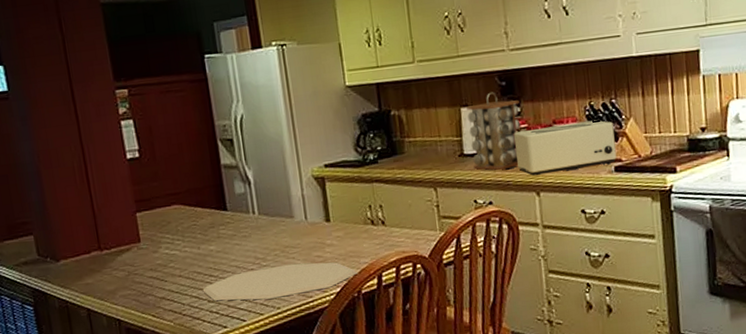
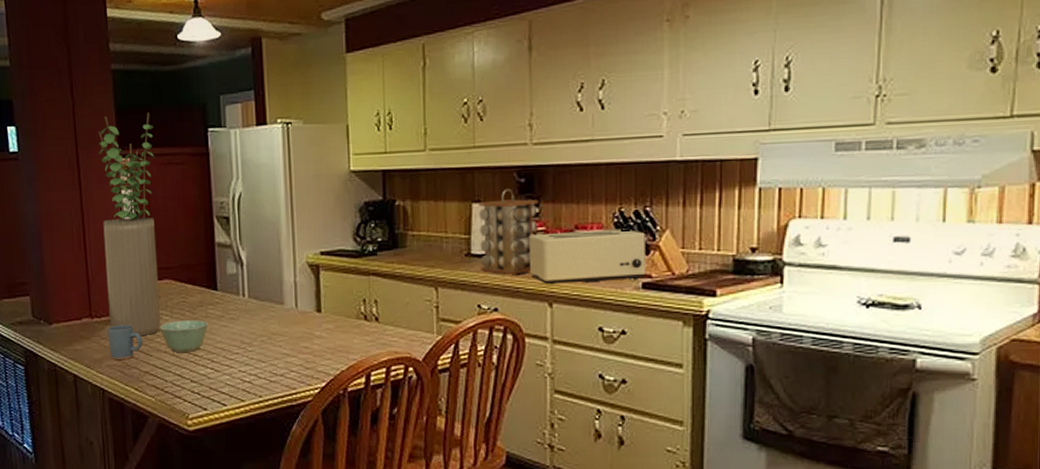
vase: none [92,43,174,263] -> present [98,112,161,336]
mug: none [118,252,157,289] -> present [107,324,143,359]
bowl: none [171,241,221,275] -> present [159,320,208,352]
placemat: present [202,262,359,301] -> none [186,352,346,387]

